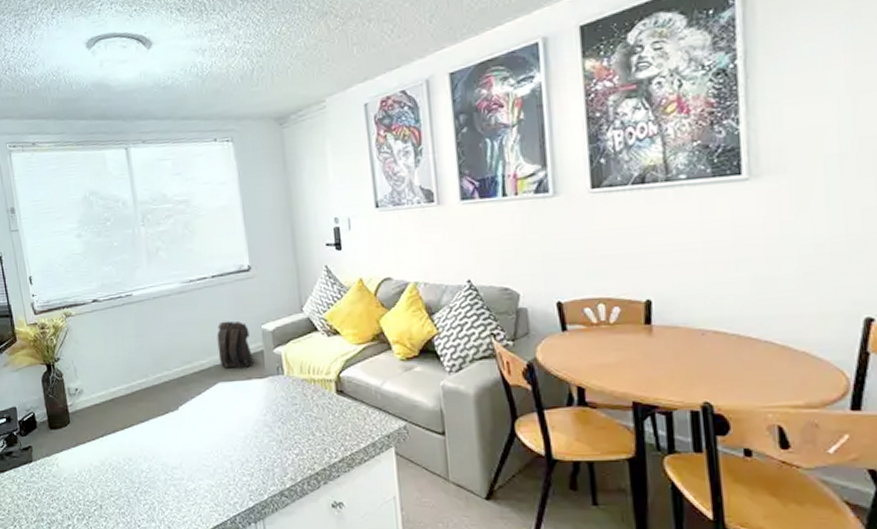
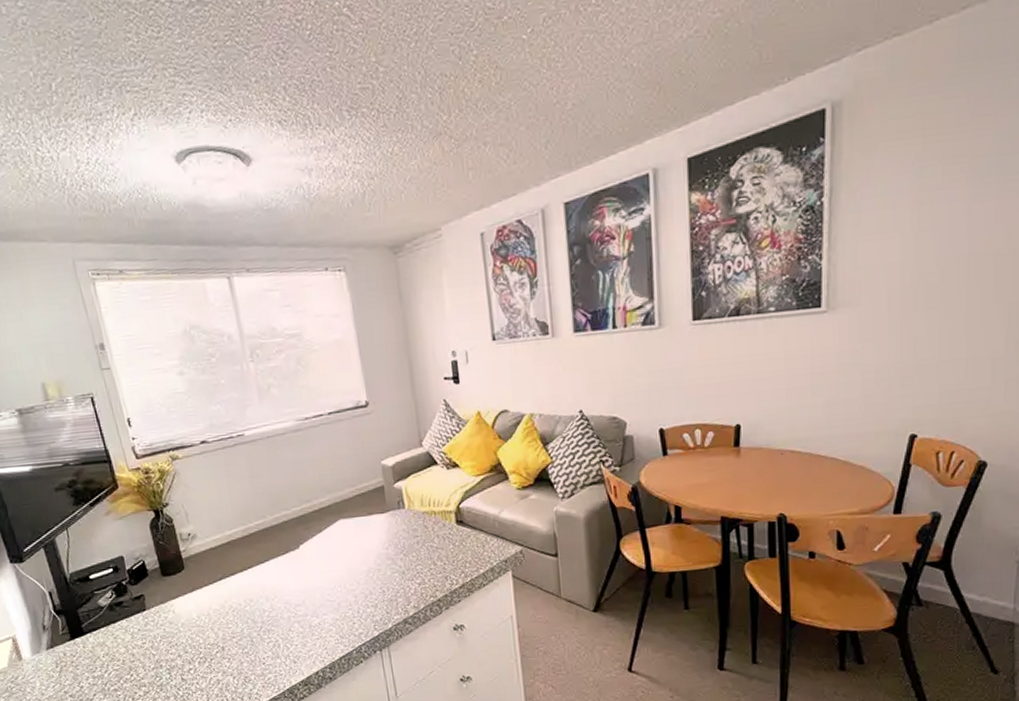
backpack: present [217,321,255,369] -> none [336,457,375,506]

